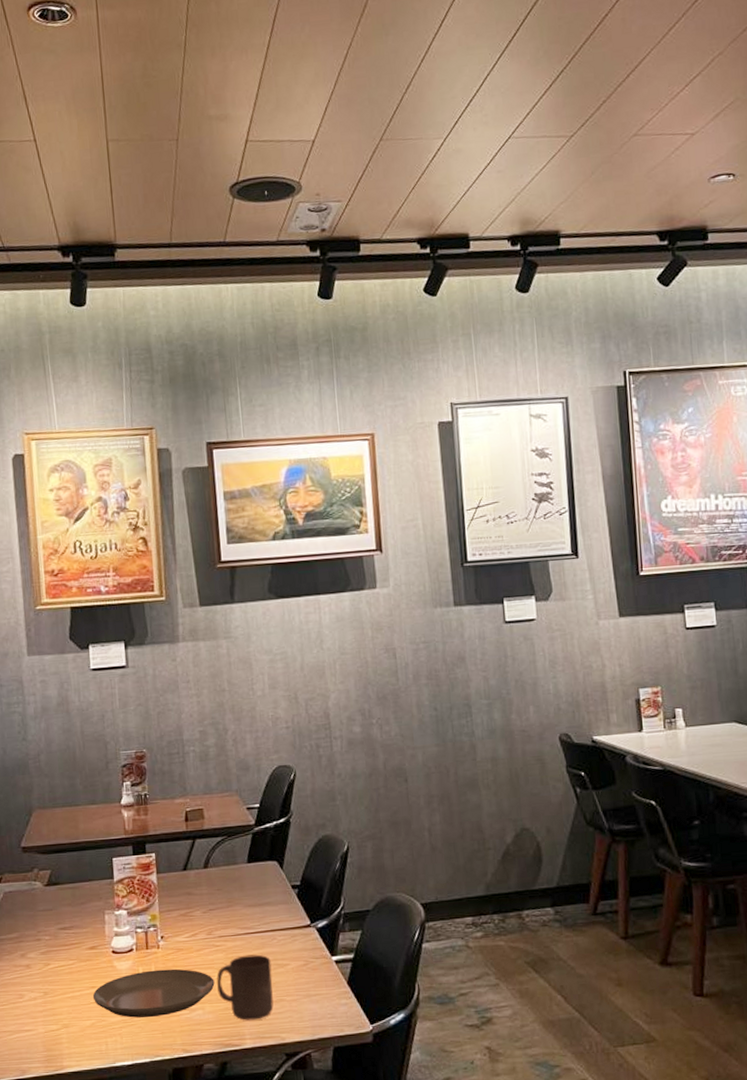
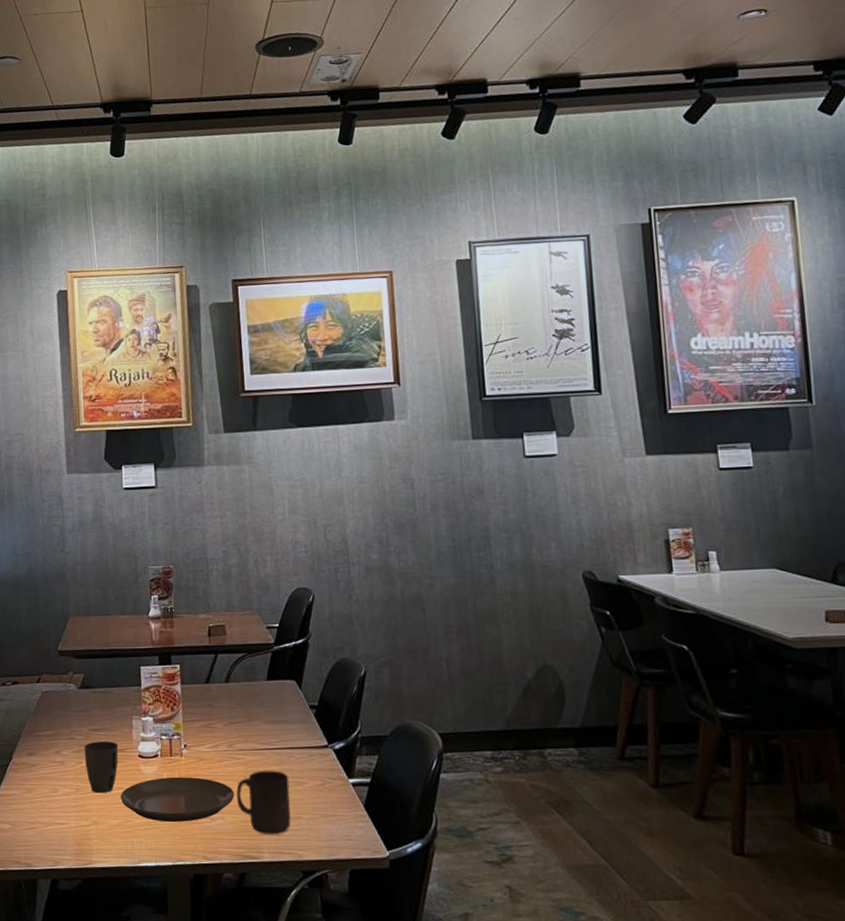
cup: none [52,939,90,995] -> present [84,741,119,794]

